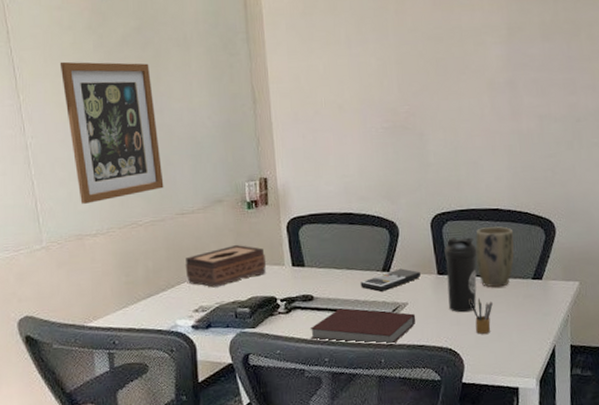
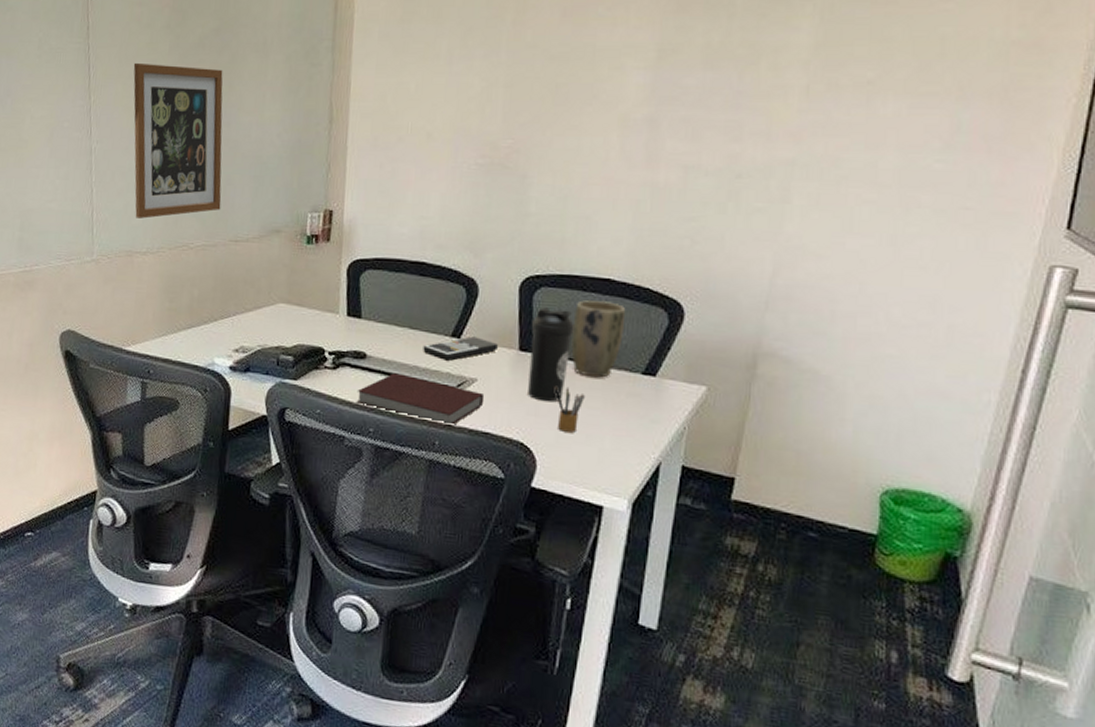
tissue box: present [185,244,267,288] -> none [231,282,319,328]

